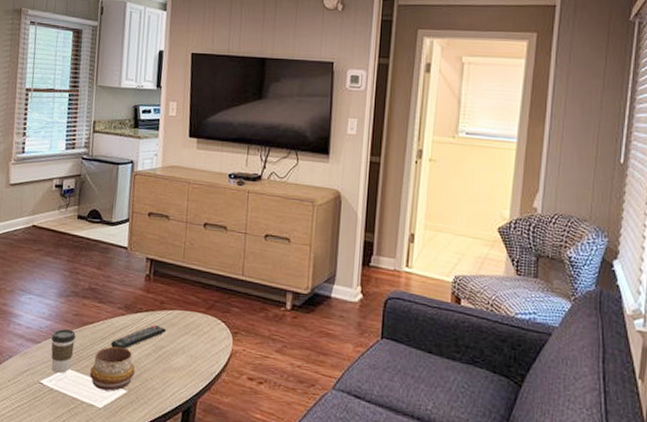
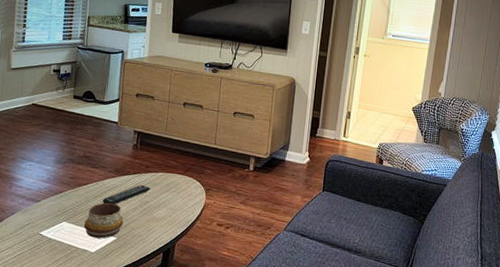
coffee cup: present [51,328,76,373] -> none [49,189,72,226]

